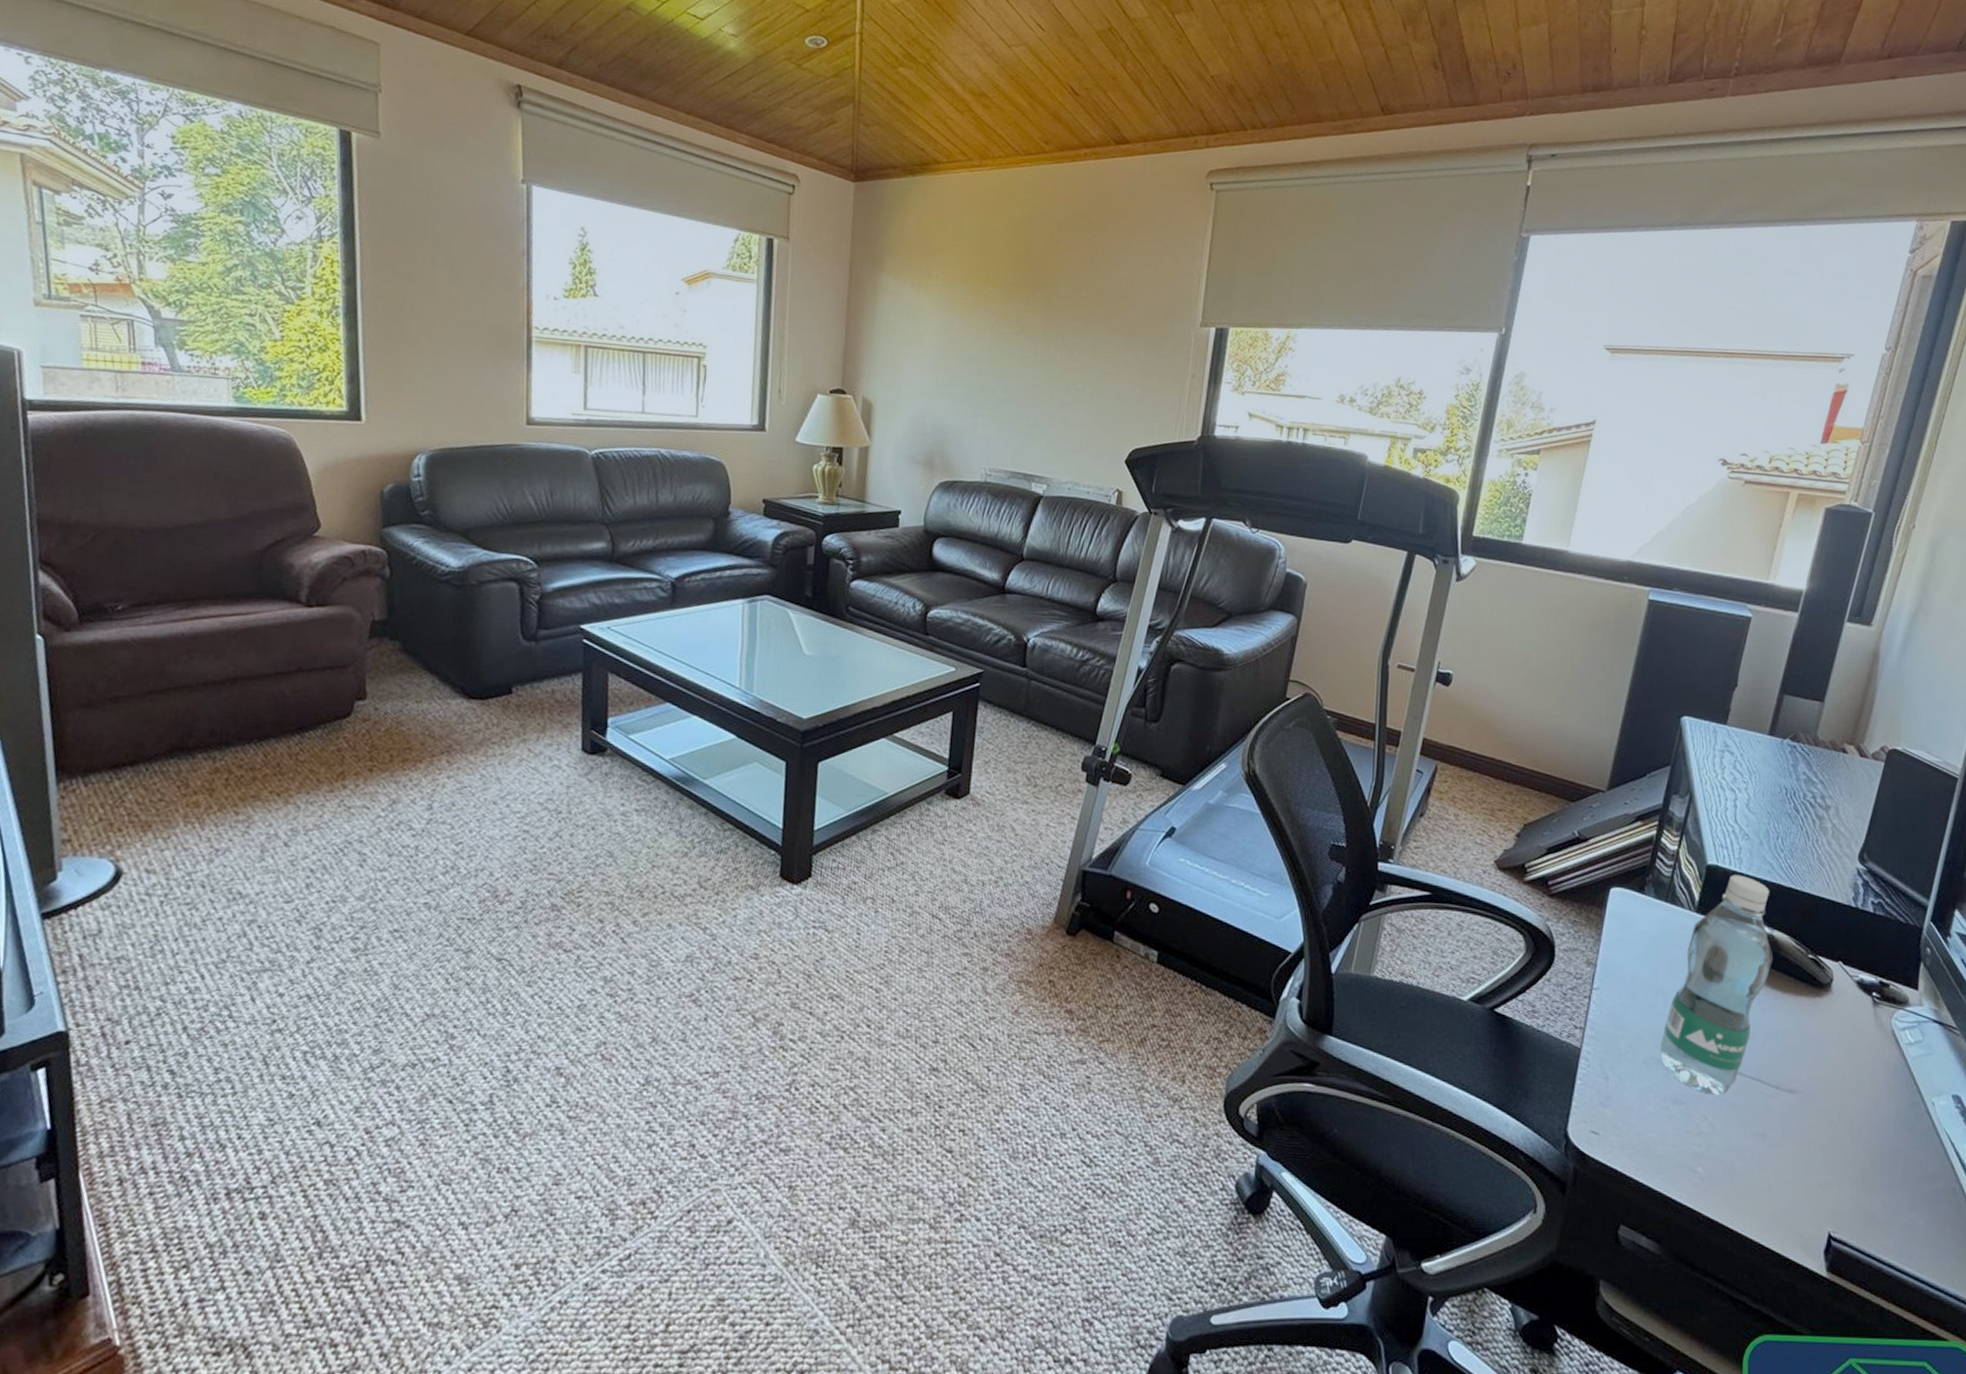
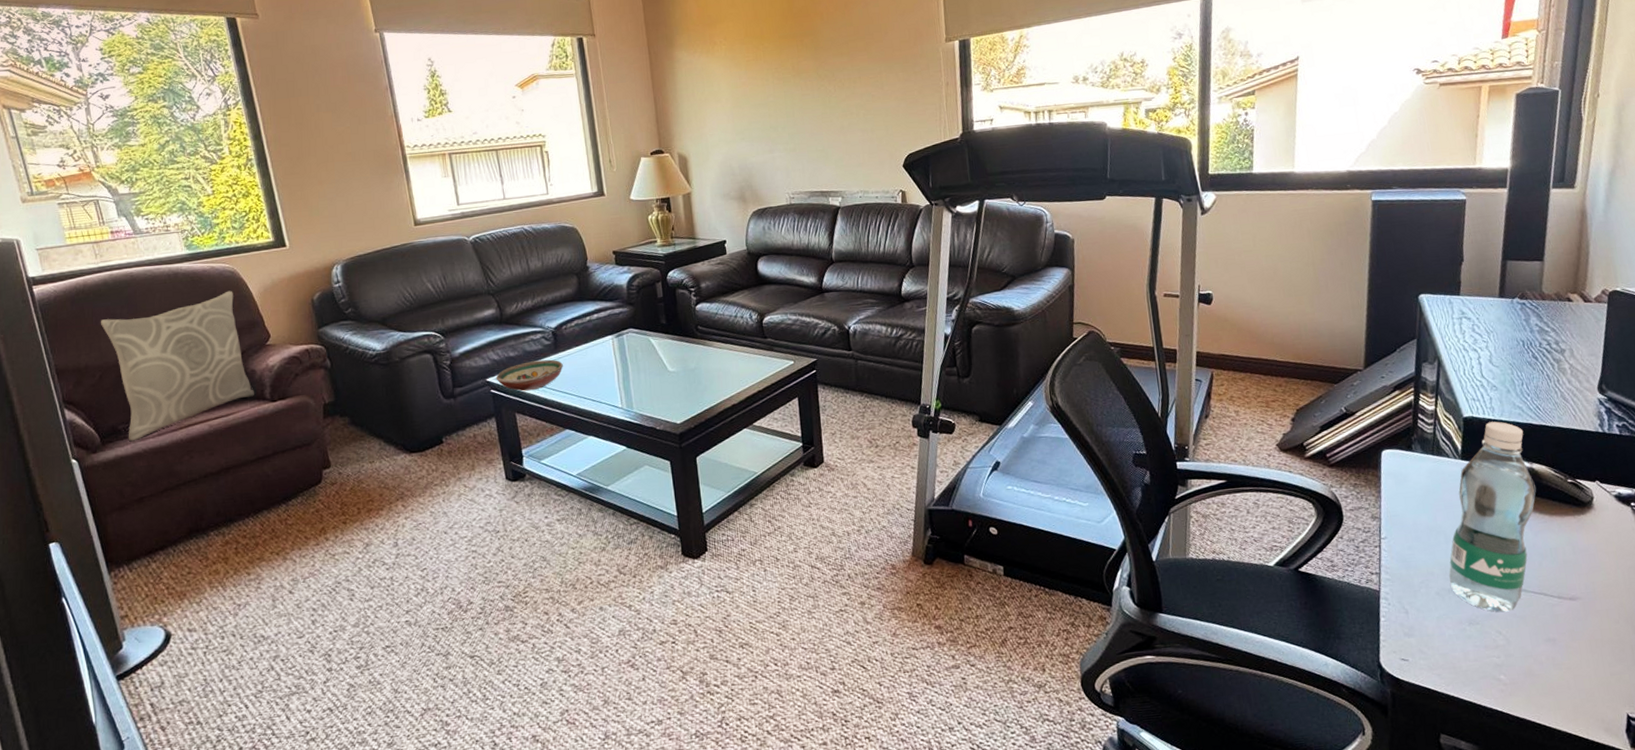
pillow: none [106,461,287,626] -> present [100,290,254,442]
decorative bowl: none [592,613,677,649] -> present [495,359,563,391]

